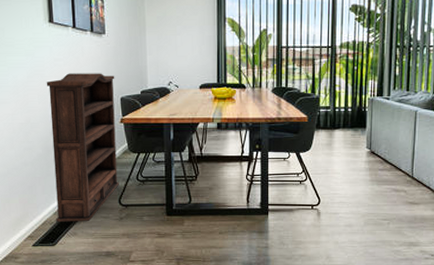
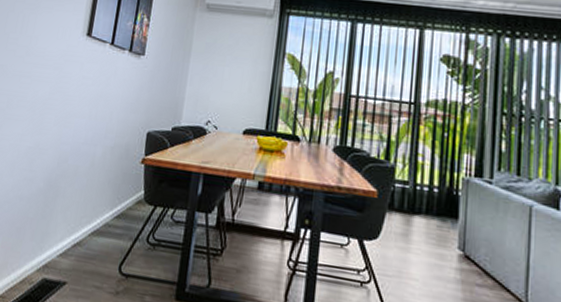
bookshelf: present [46,73,119,222] -> none [37,95,146,289]

